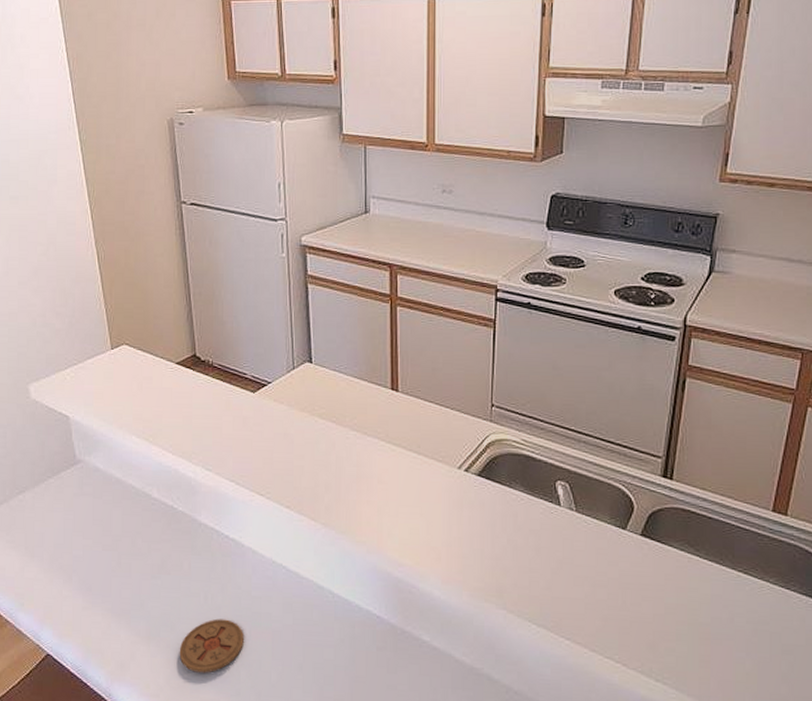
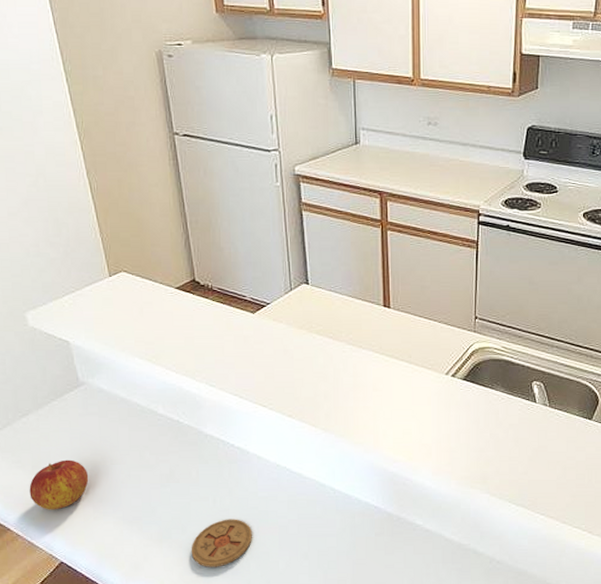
apple: none [21,542,80,597] -> present [29,459,89,510]

